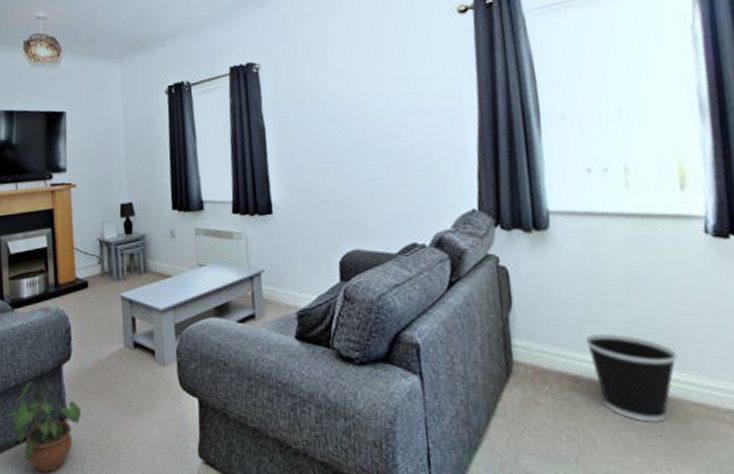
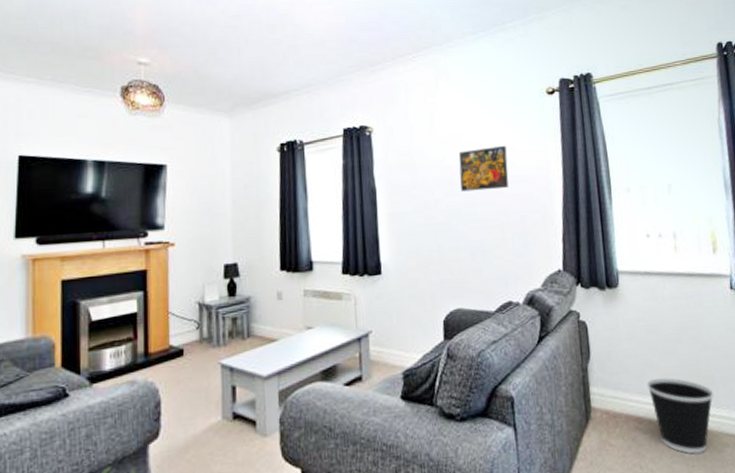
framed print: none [354,74,412,127] -> present [458,145,509,192]

